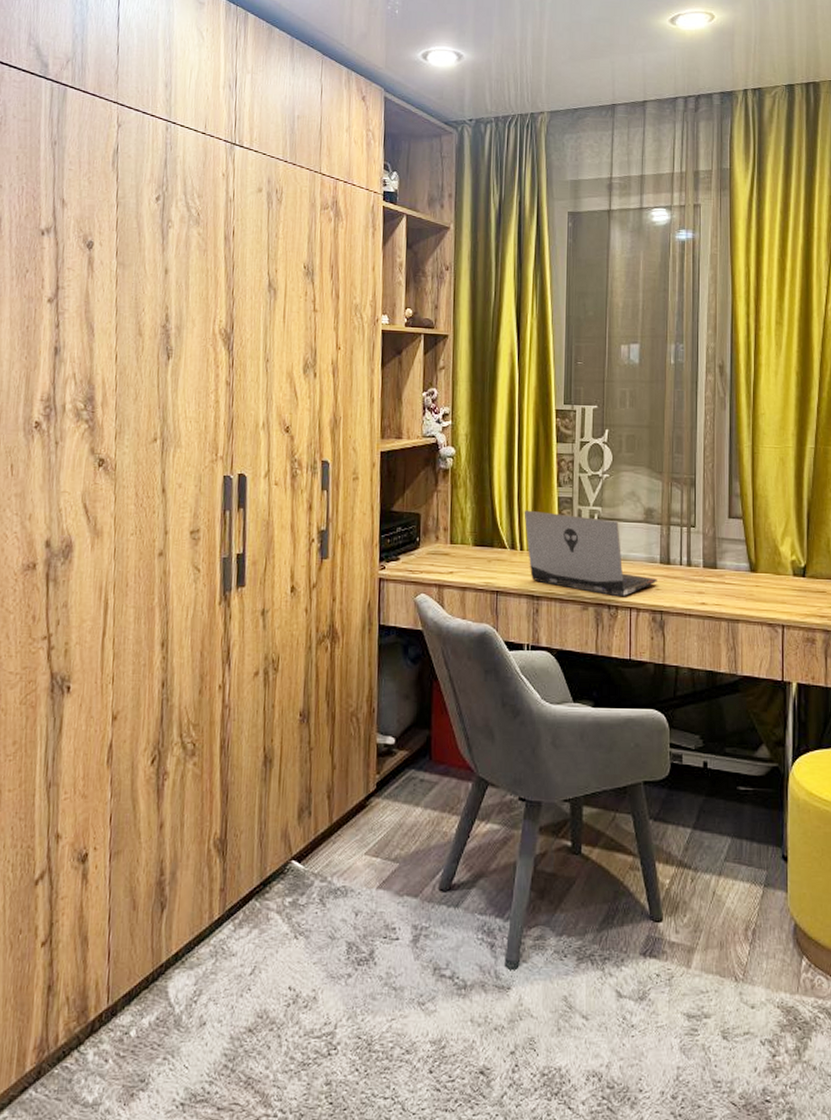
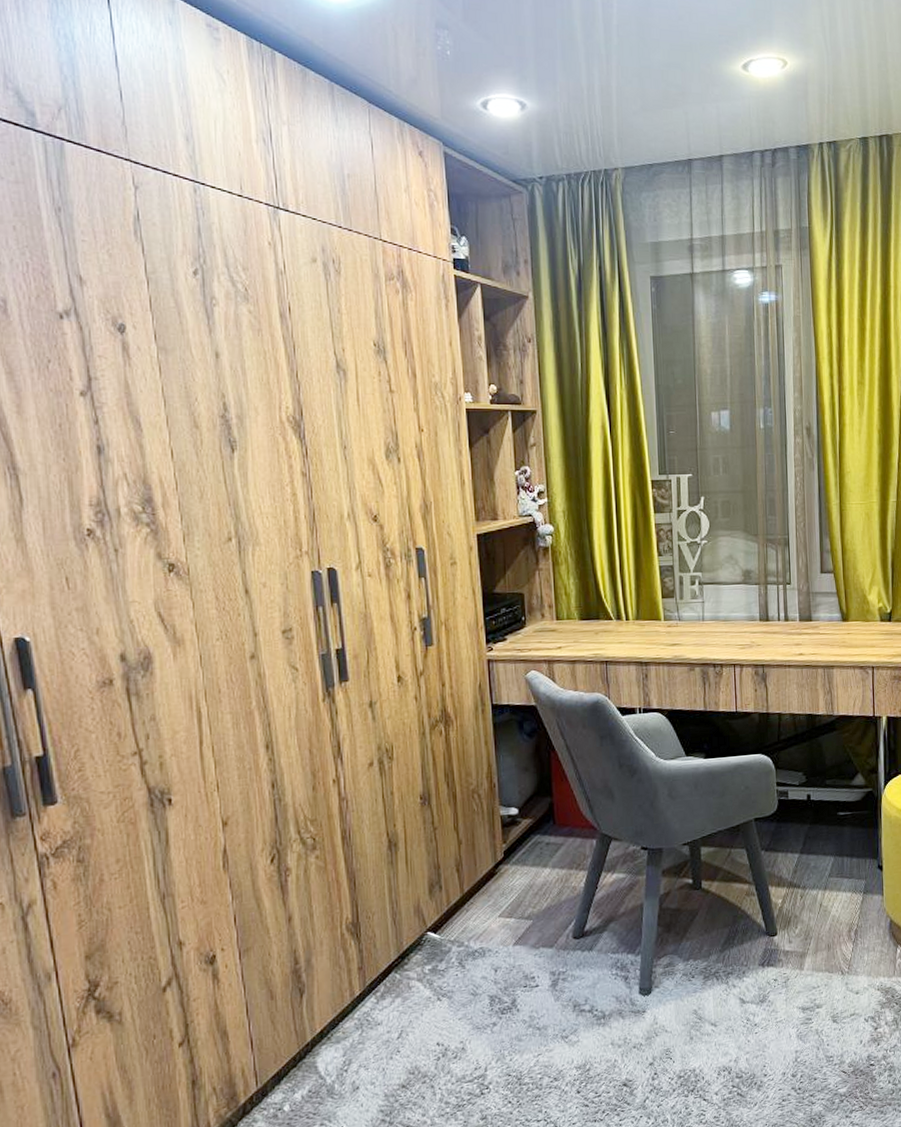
laptop computer: present [524,510,657,596] -> none [627,581,758,655]

